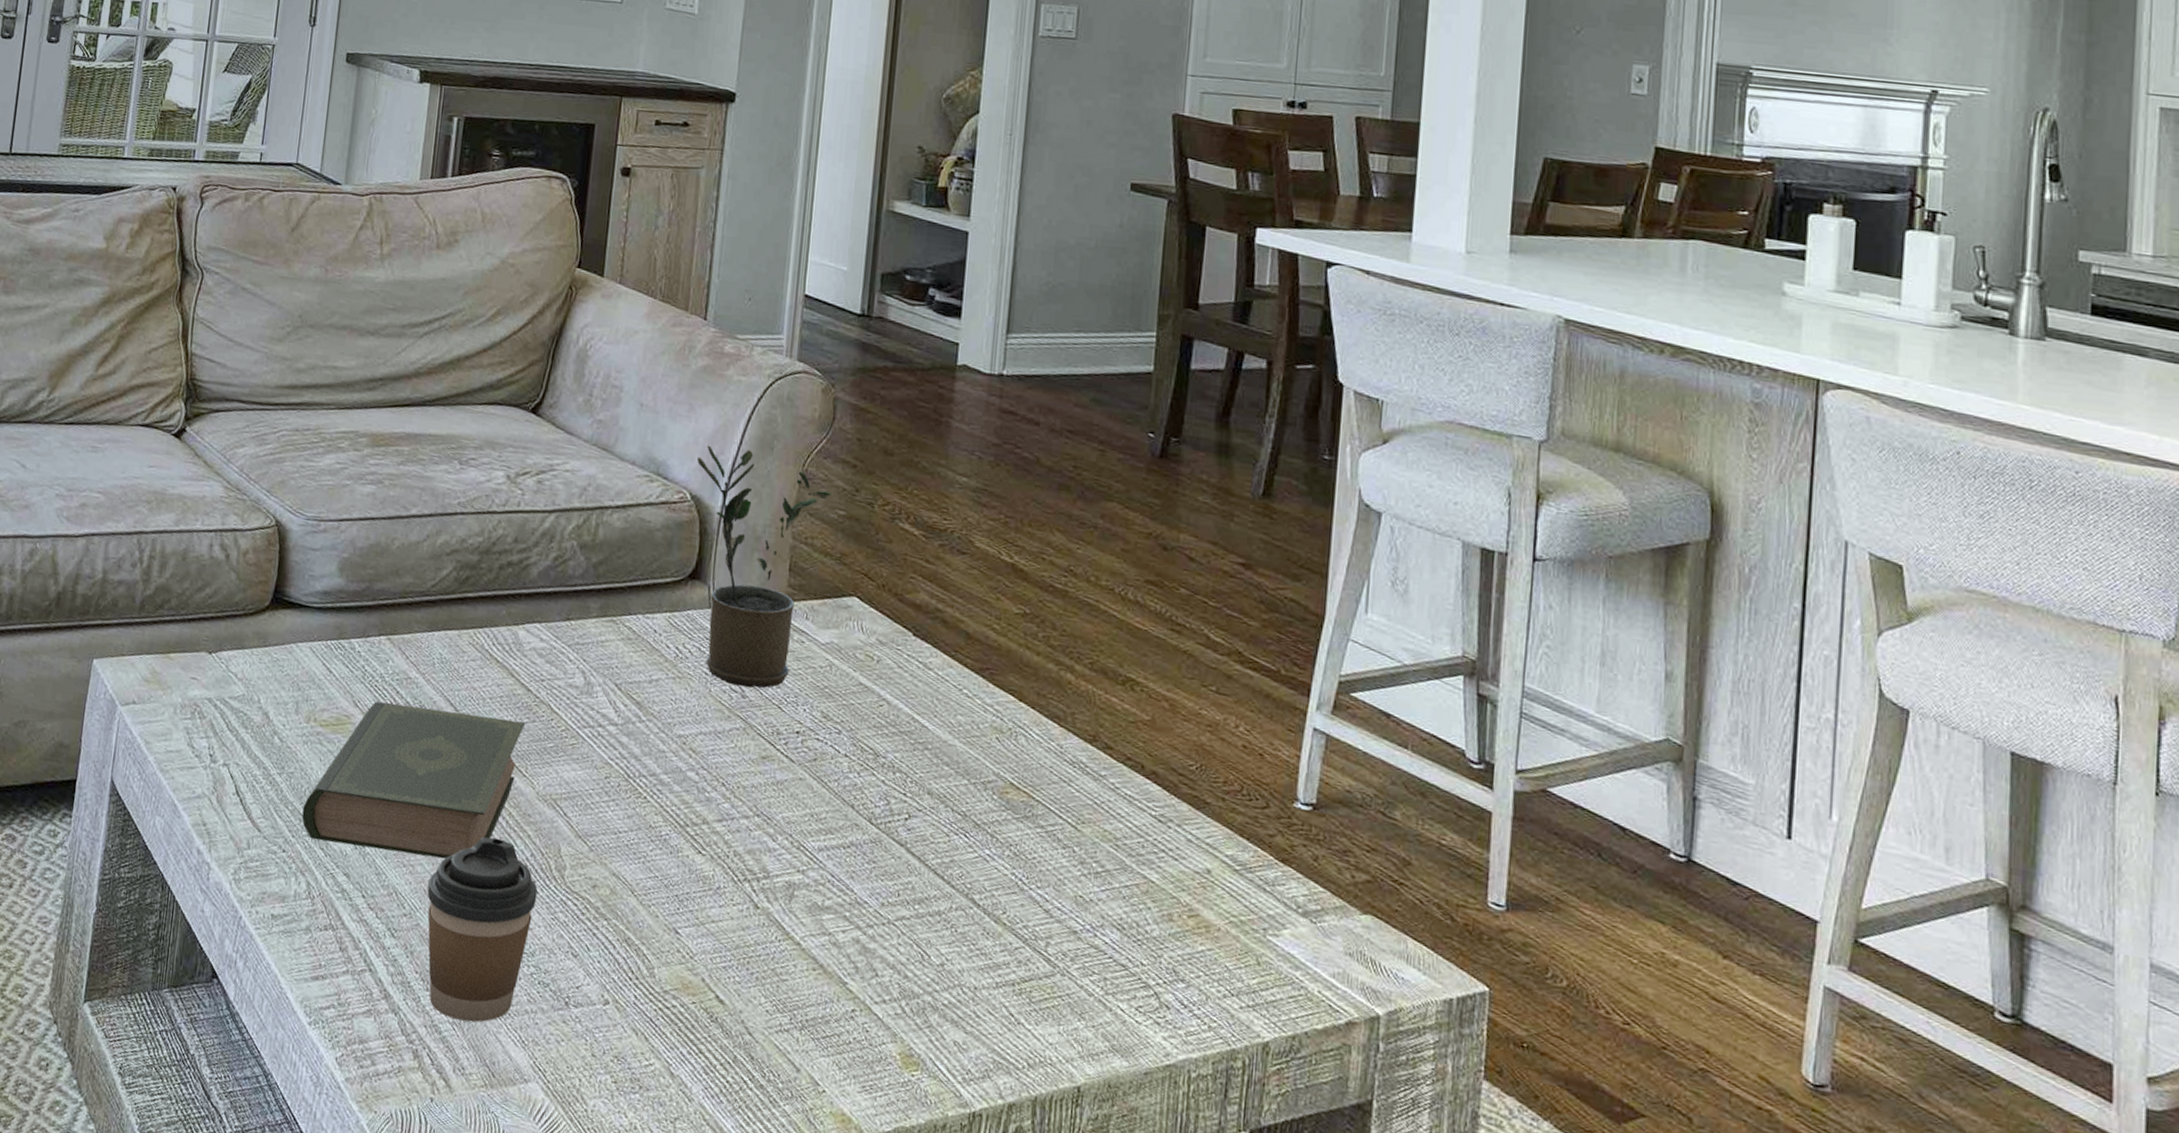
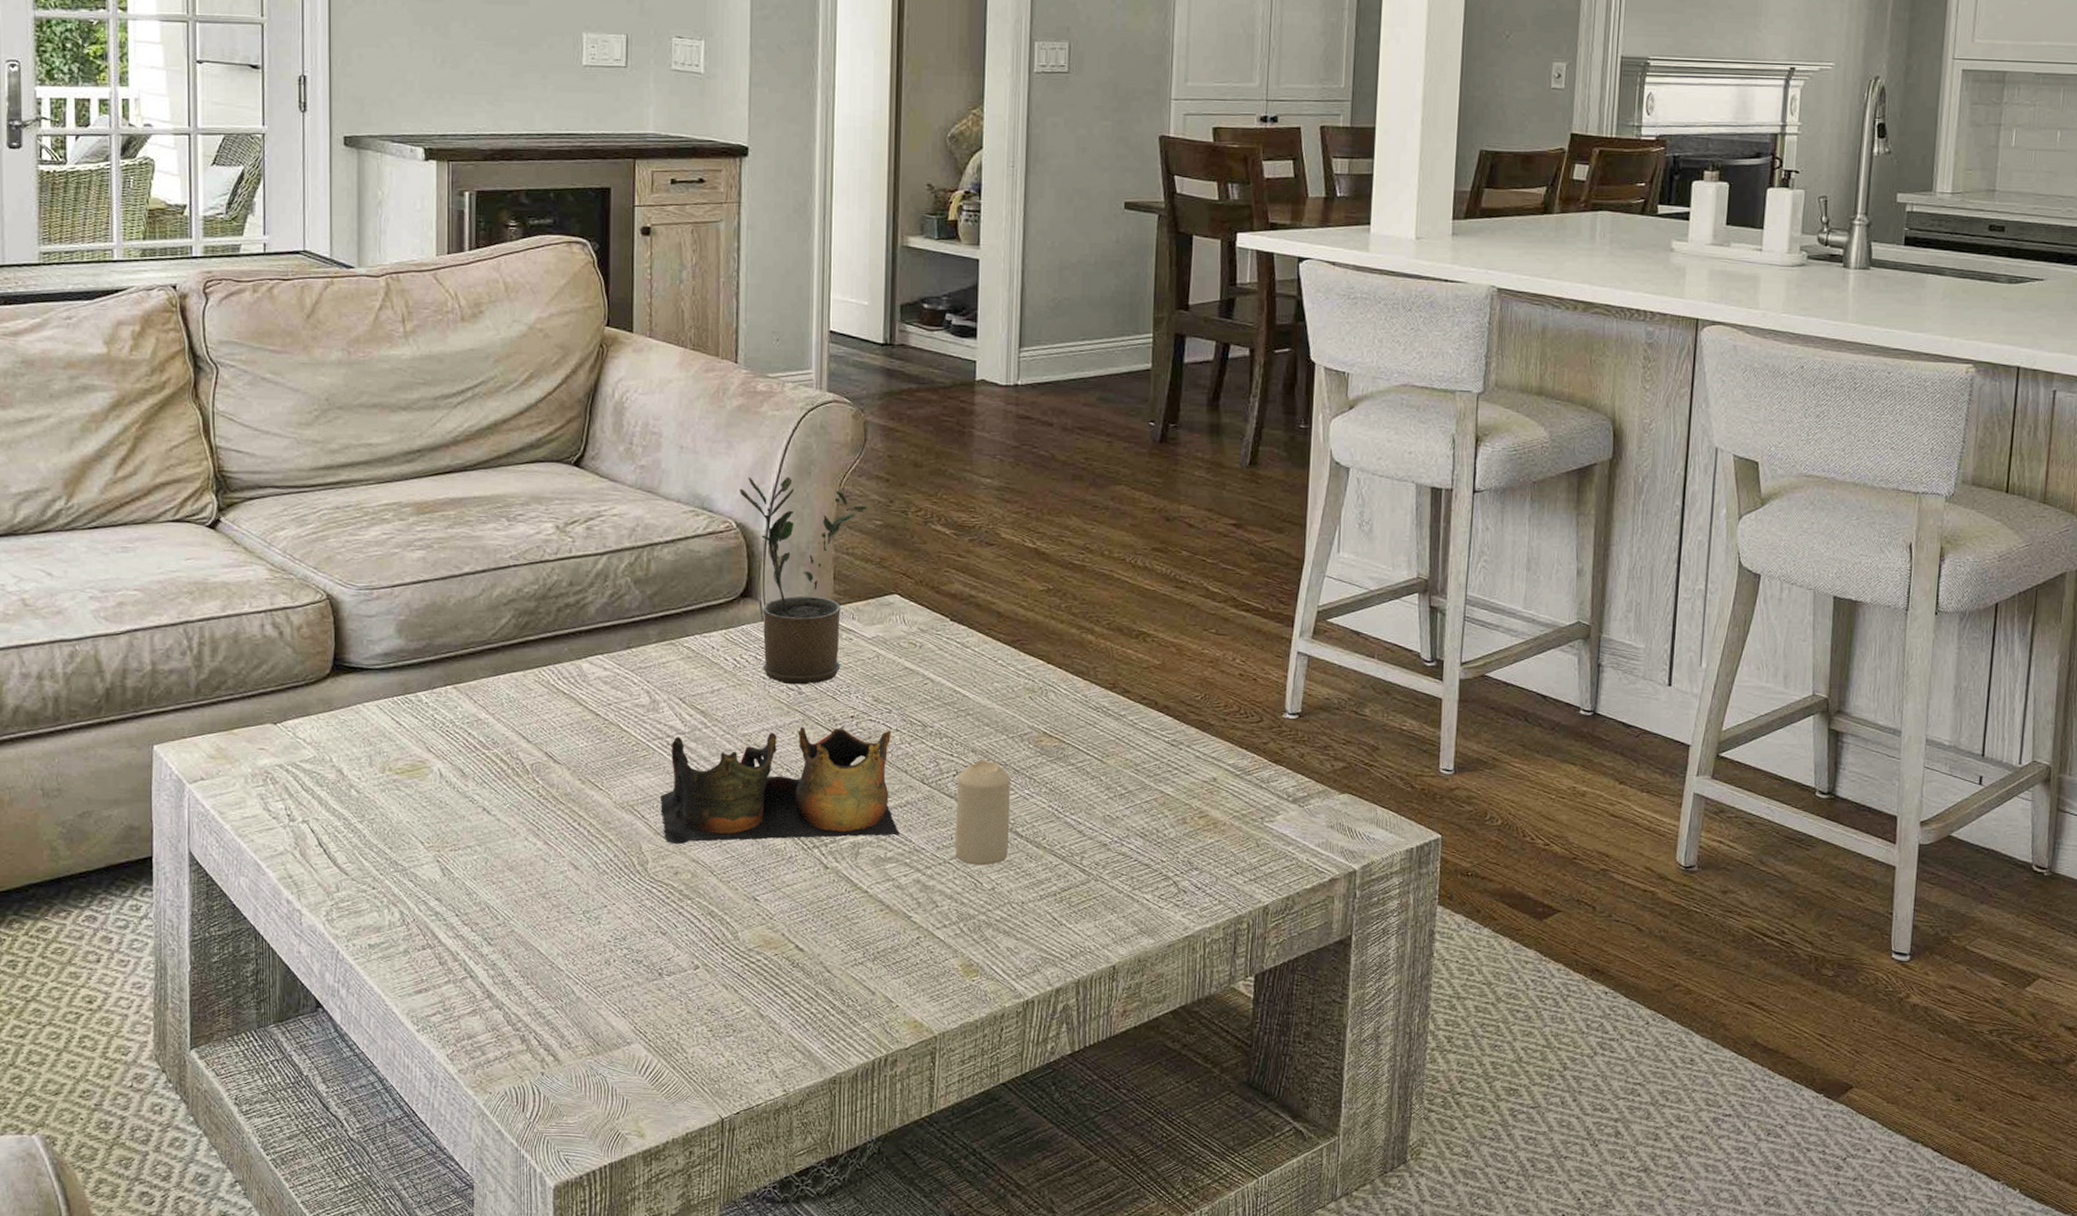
book: present [302,701,526,859] -> none [388,743,598,874]
coffee cup: present [427,837,538,1023] -> none [519,846,623,1004]
decorative bowl: none [584,727,841,882] -> present [659,726,900,845]
candle: none [902,804,970,936] -> present [955,759,1010,866]

